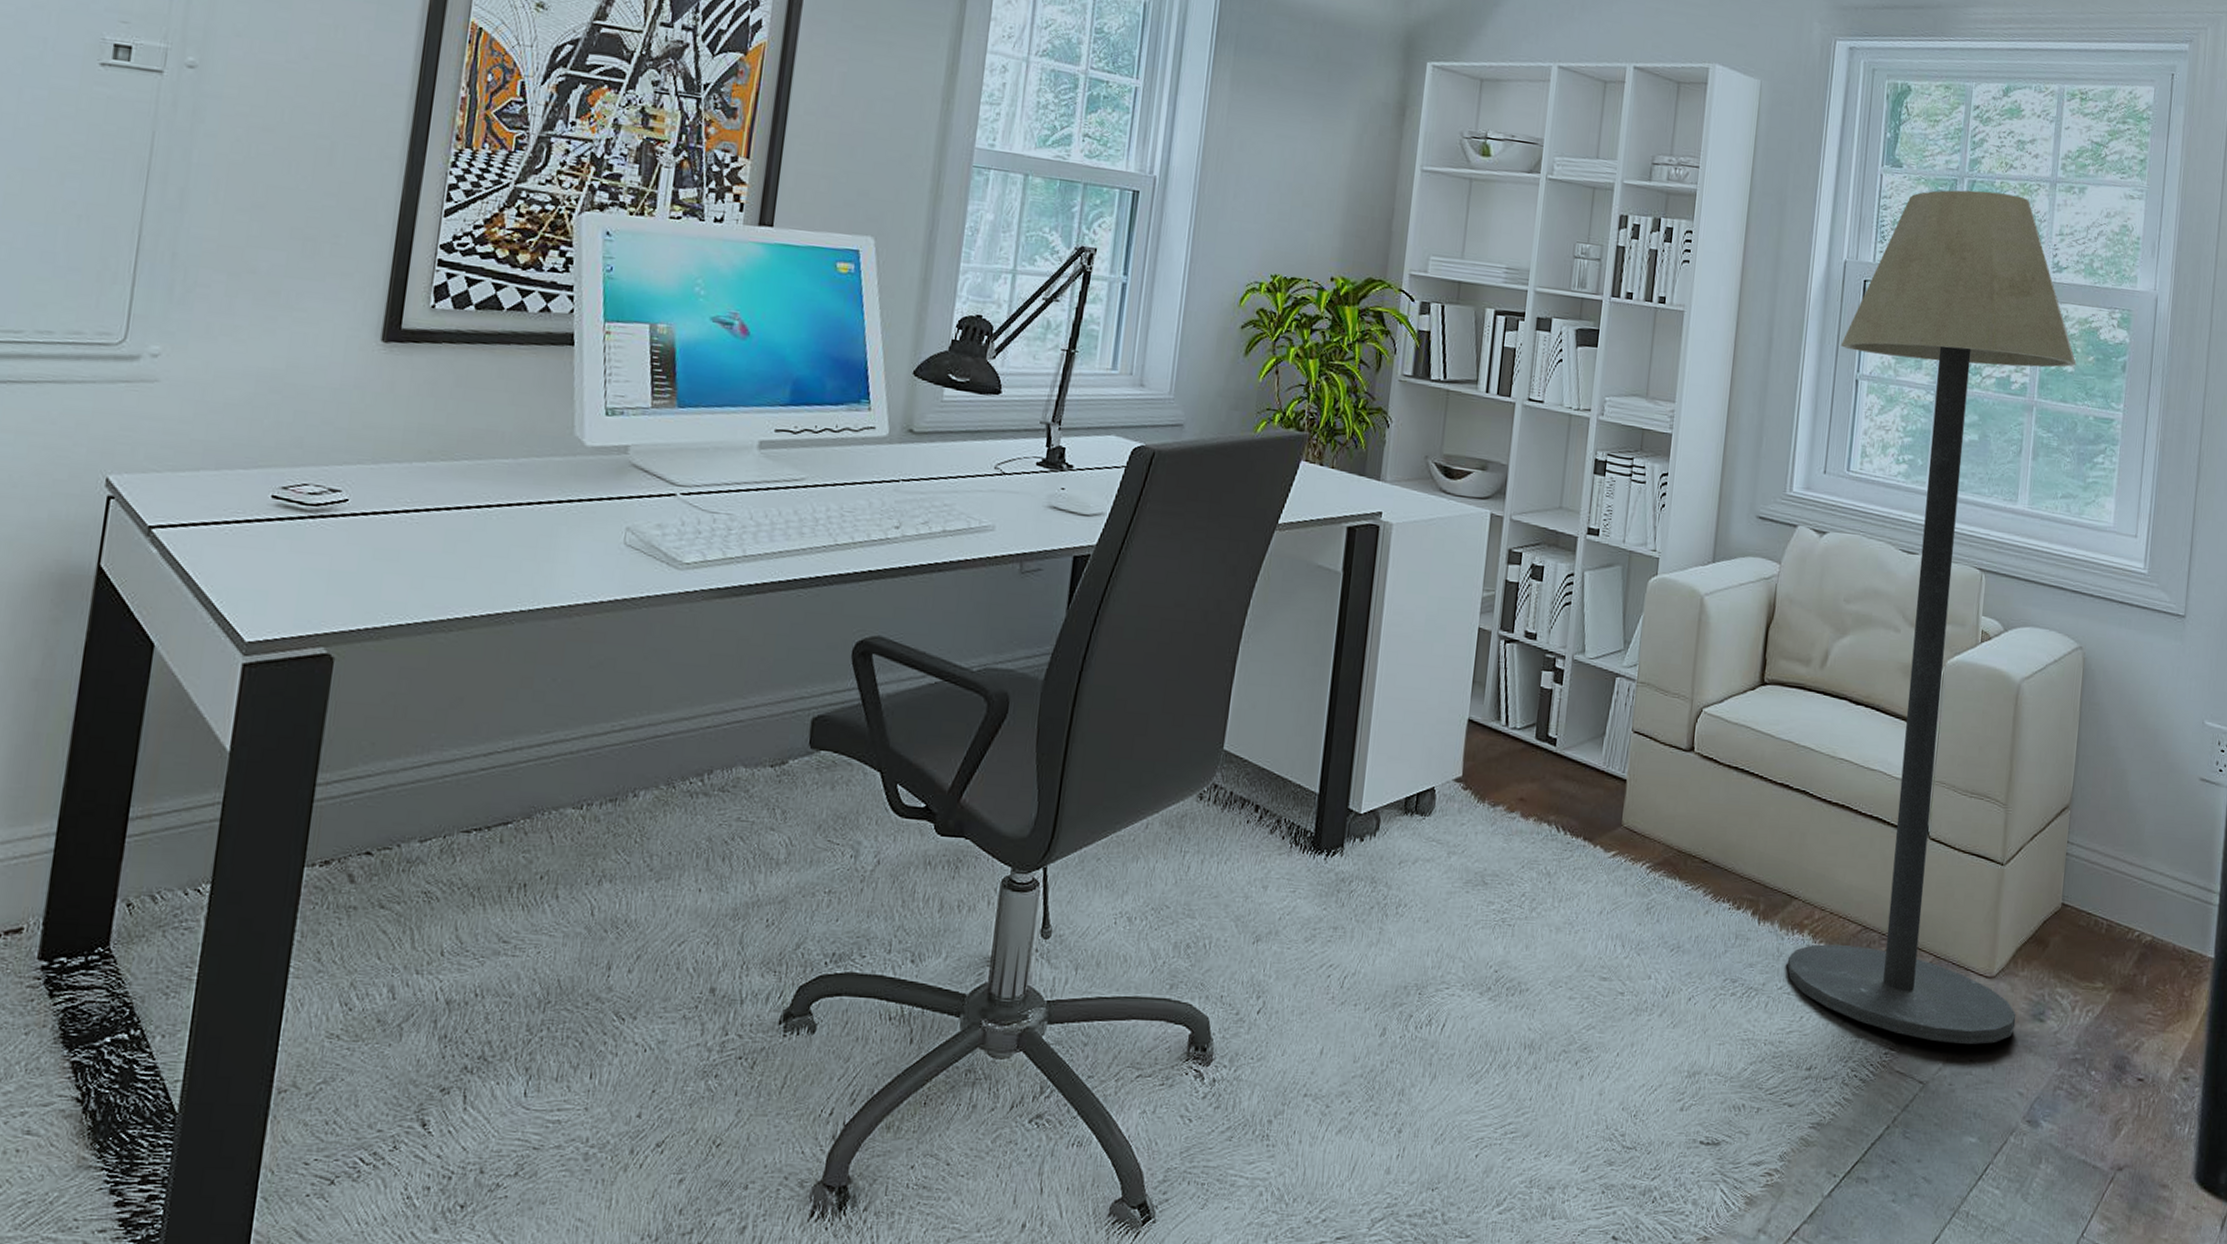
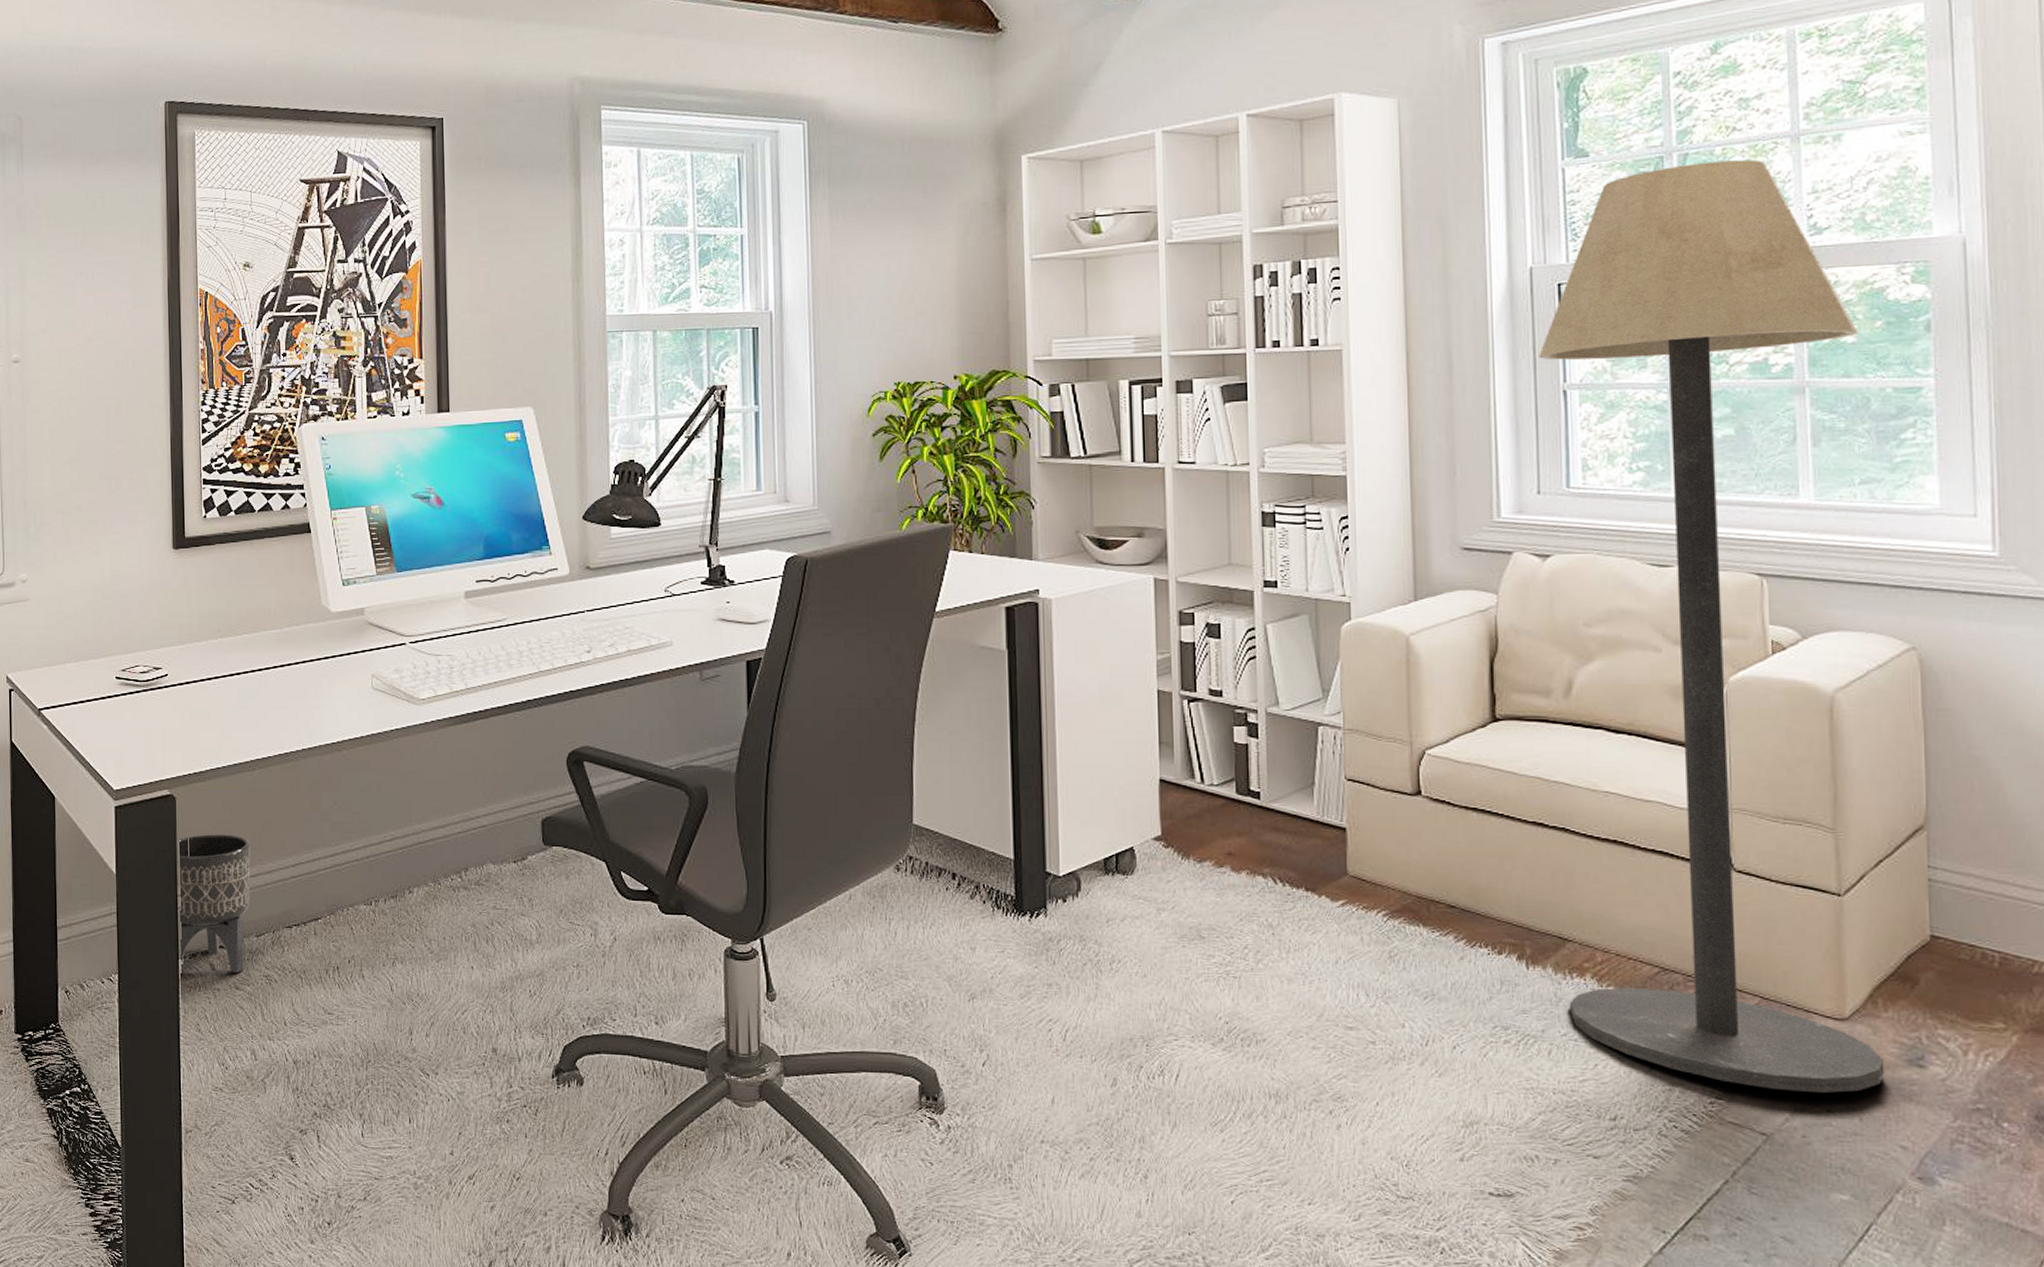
planter: none [308,708,431,888] -> present [177,834,251,974]

